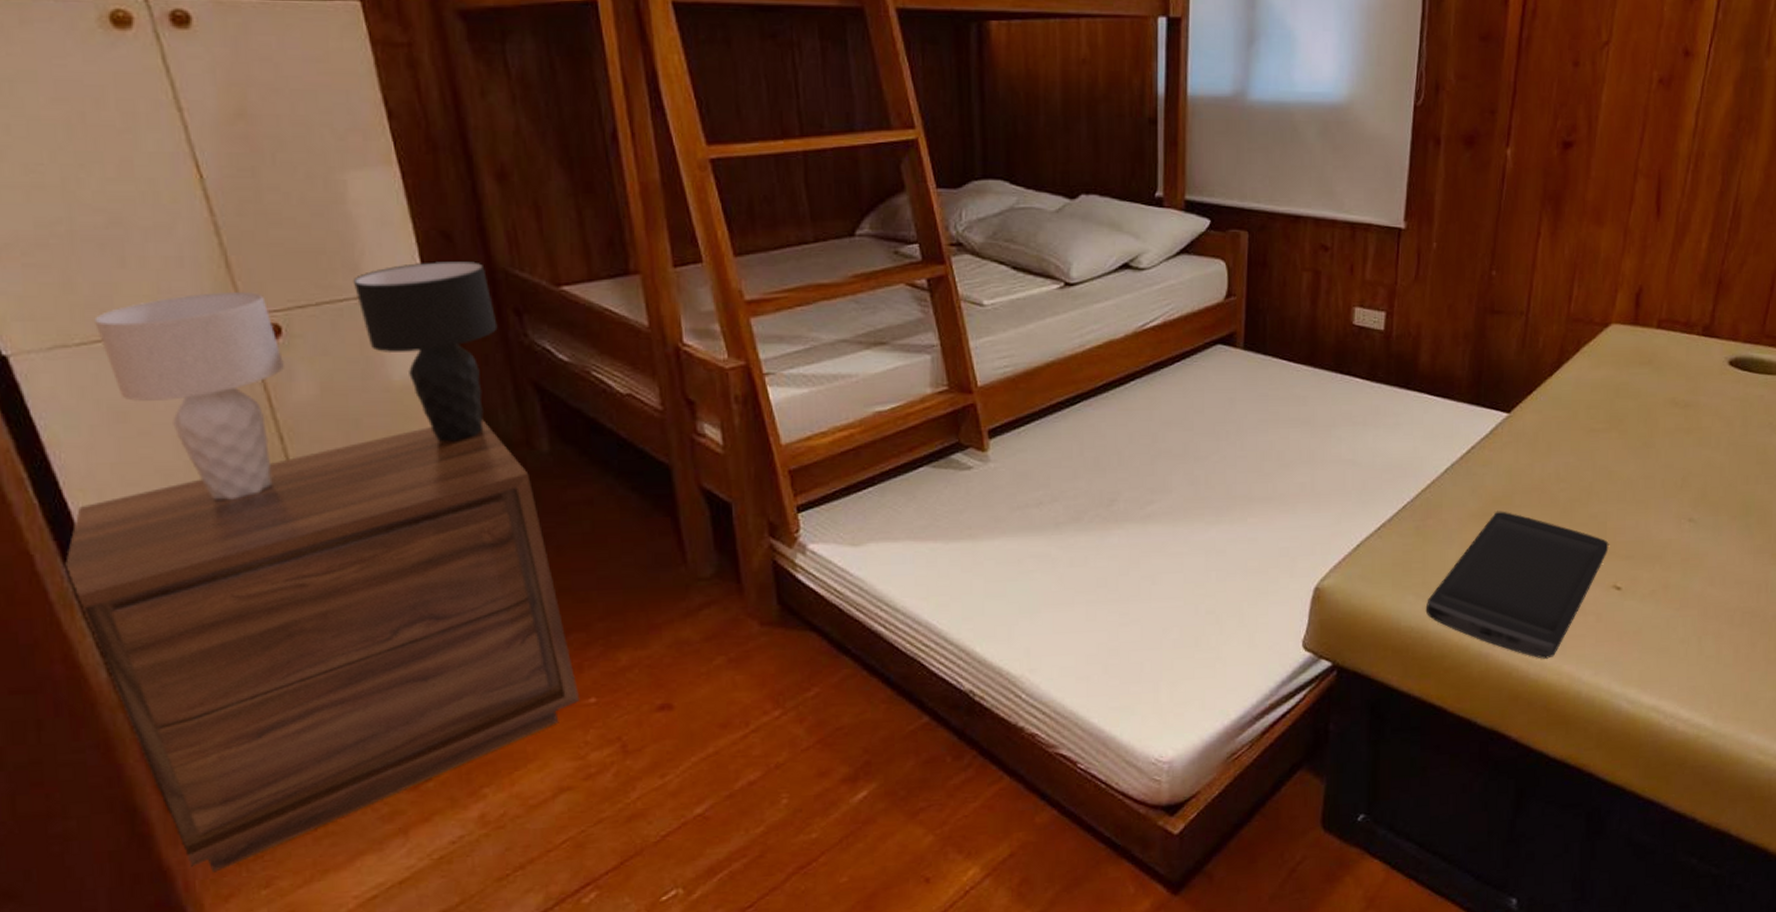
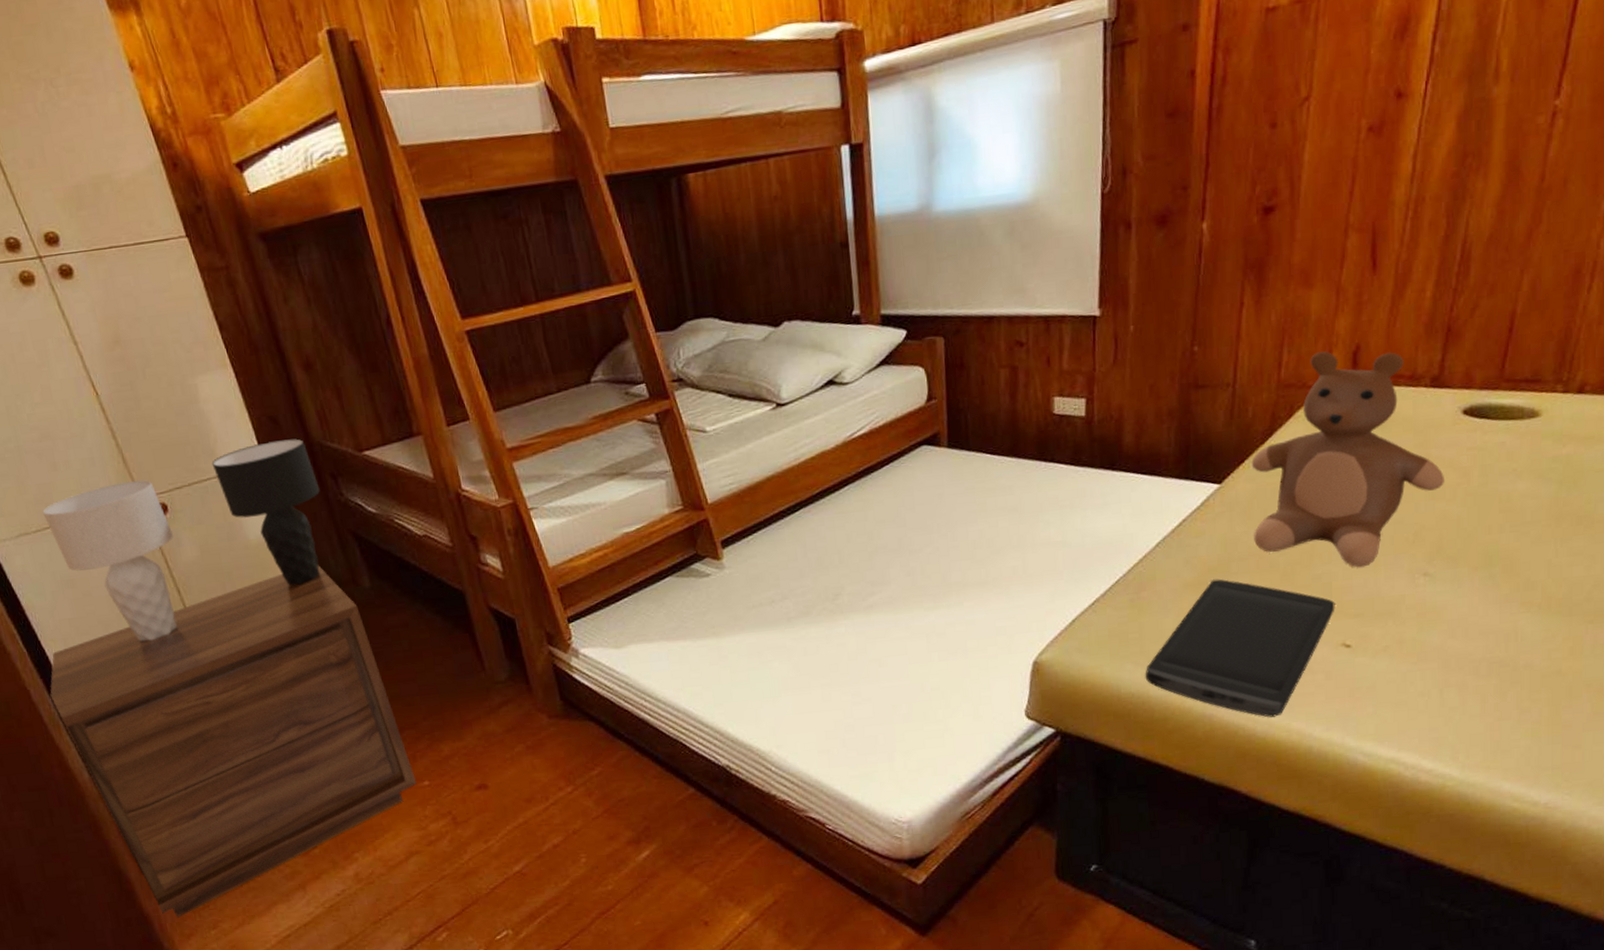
teddy bear: none [1537,290,1711,509] -> present [1251,351,1444,568]

